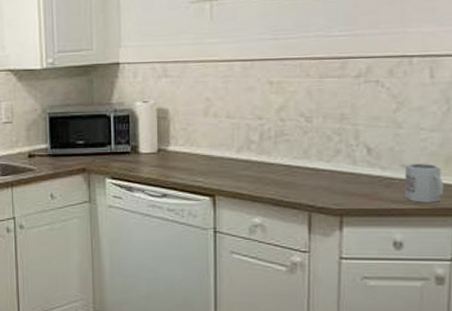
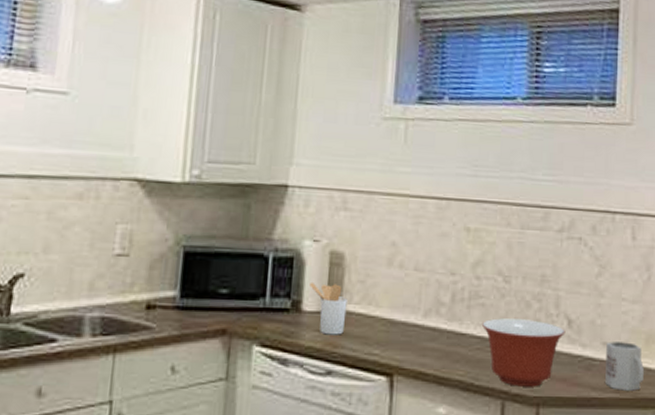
utensil holder: none [143,132,174,169] -> present [310,283,348,335]
mixing bowl: none [287,150,365,202] -> present [481,318,566,387]

